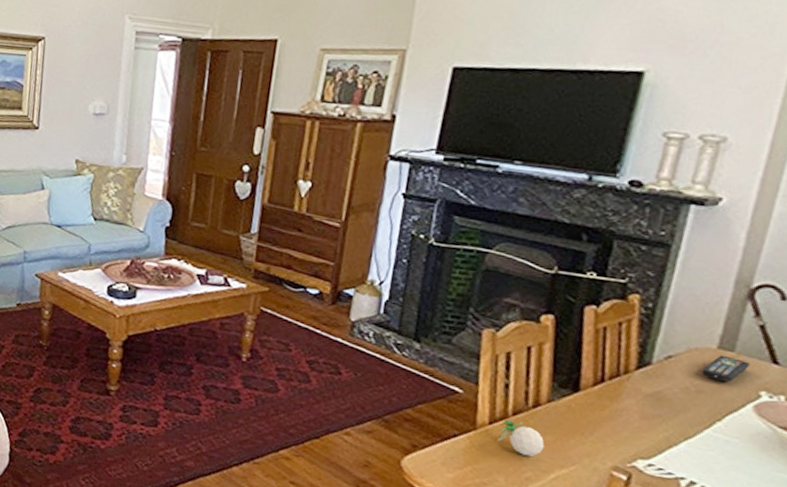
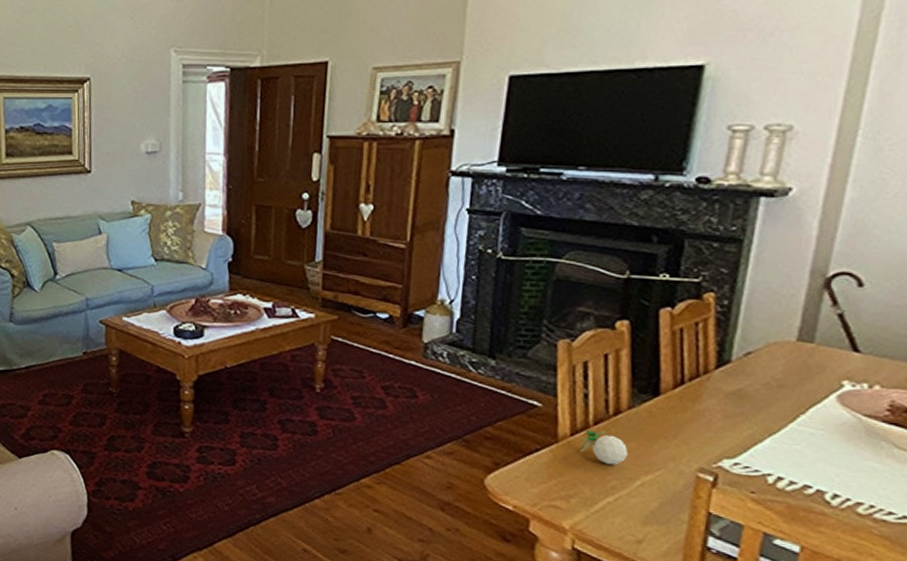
remote control: present [700,355,750,382] -> none [781,347,831,374]

